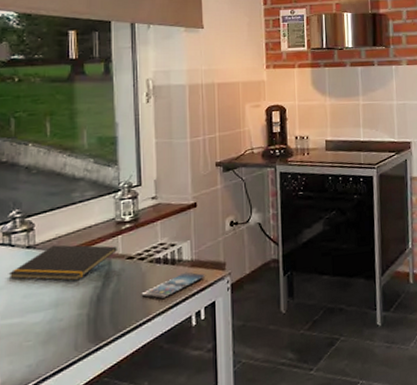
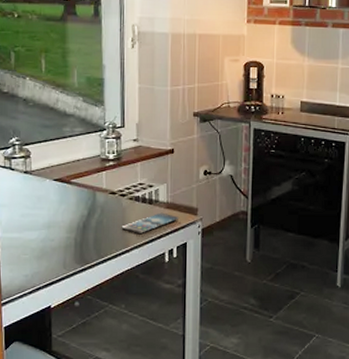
notepad: present [8,244,117,281] -> none [9,173,101,208]

